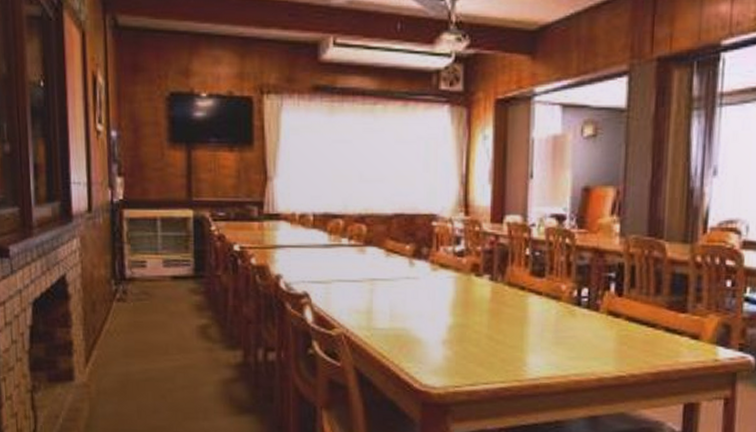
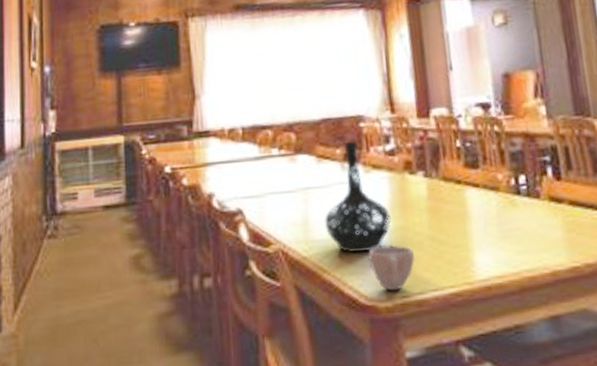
bottle: none [388,238,452,344] -> present [325,140,391,253]
cup: none [427,339,470,381] -> present [368,245,414,291]

